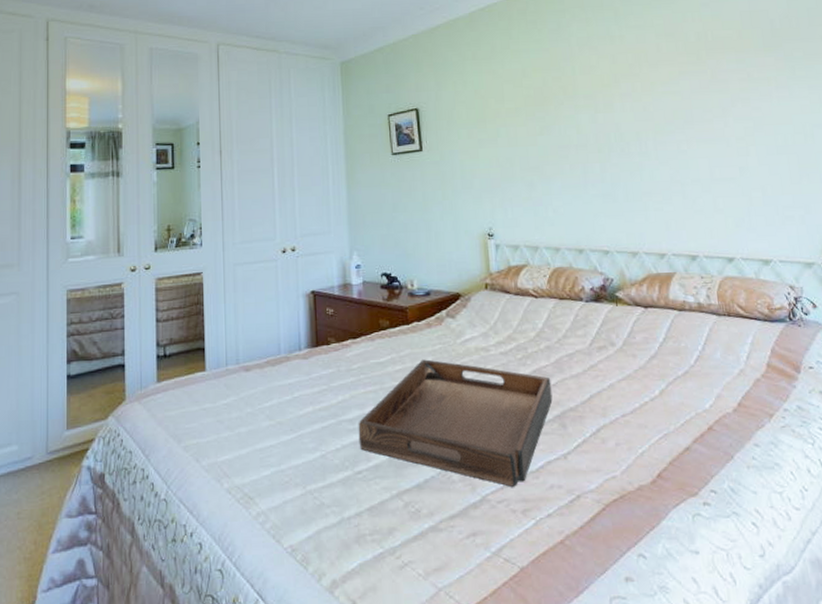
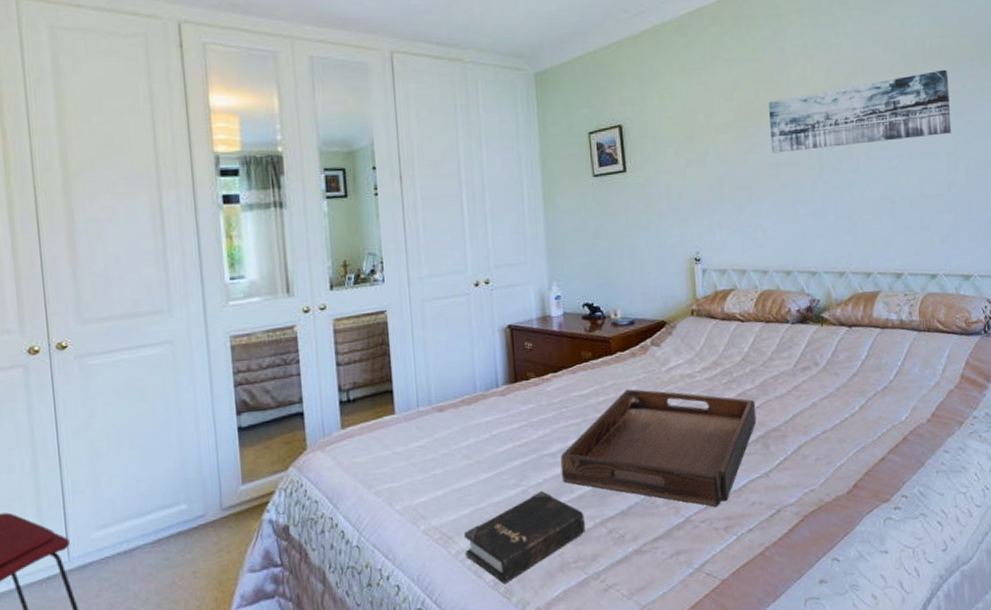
hardback book: none [265,456,381,551] -> present [464,490,585,584]
wall art: none [555,59,740,136] -> present [768,69,952,154]

